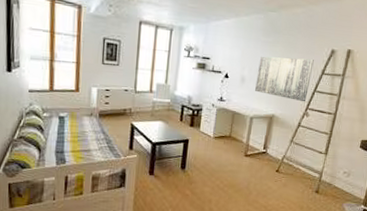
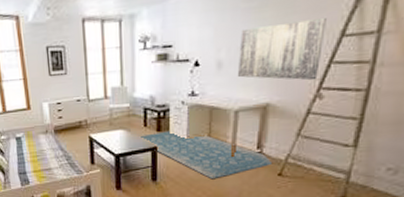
rug: none [175,127,273,172] -> present [139,131,273,180]

